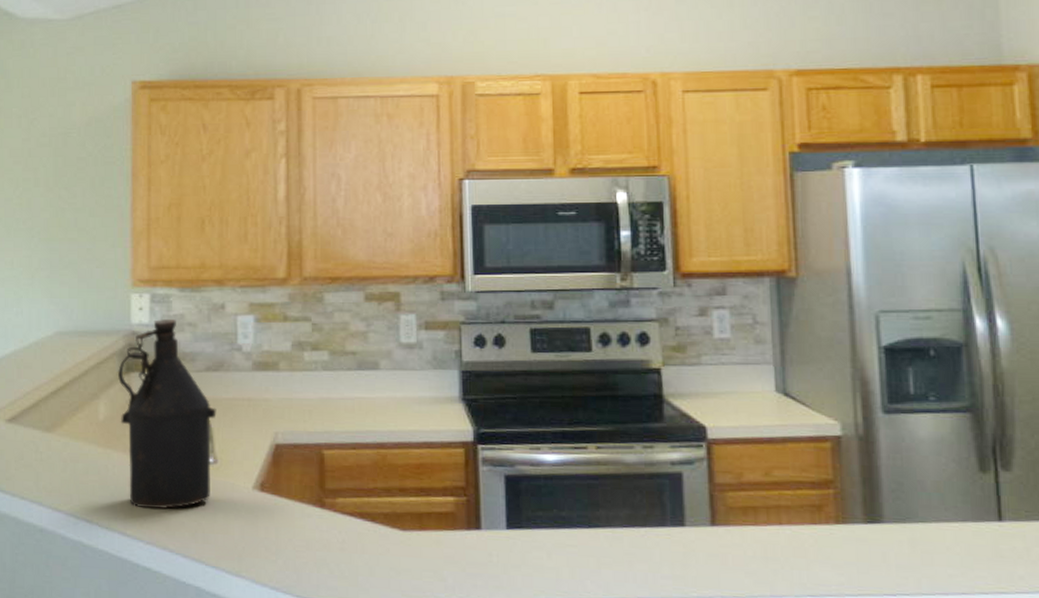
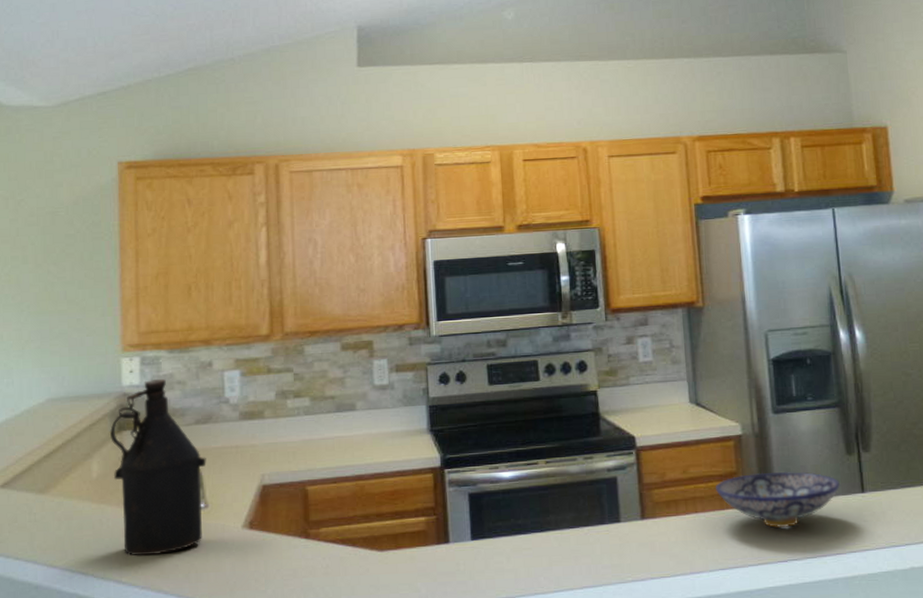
bowl: none [806,483,971,555] -> present [716,471,841,528]

